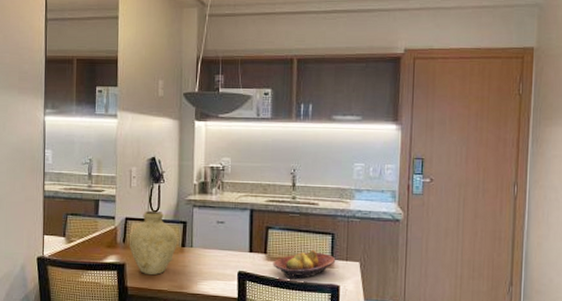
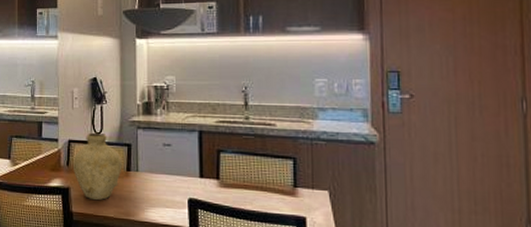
fruit bowl: present [273,250,336,280] -> none [227,176,300,209]

